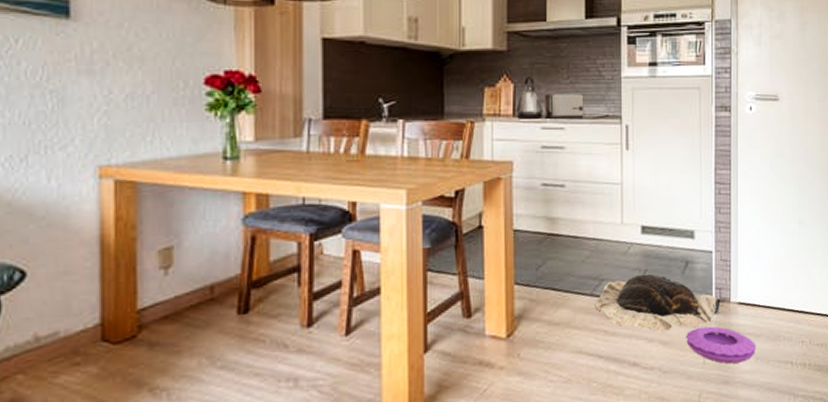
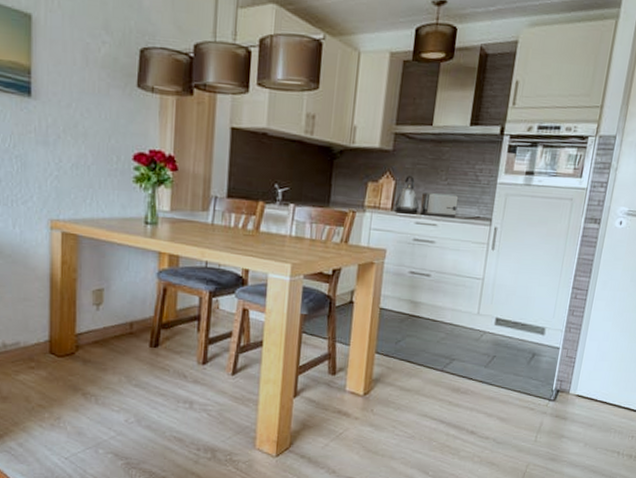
cat bed: present [594,274,718,332] -> none [443,359,558,410]
dog toy: present [686,326,757,364] -> none [522,410,588,445]

